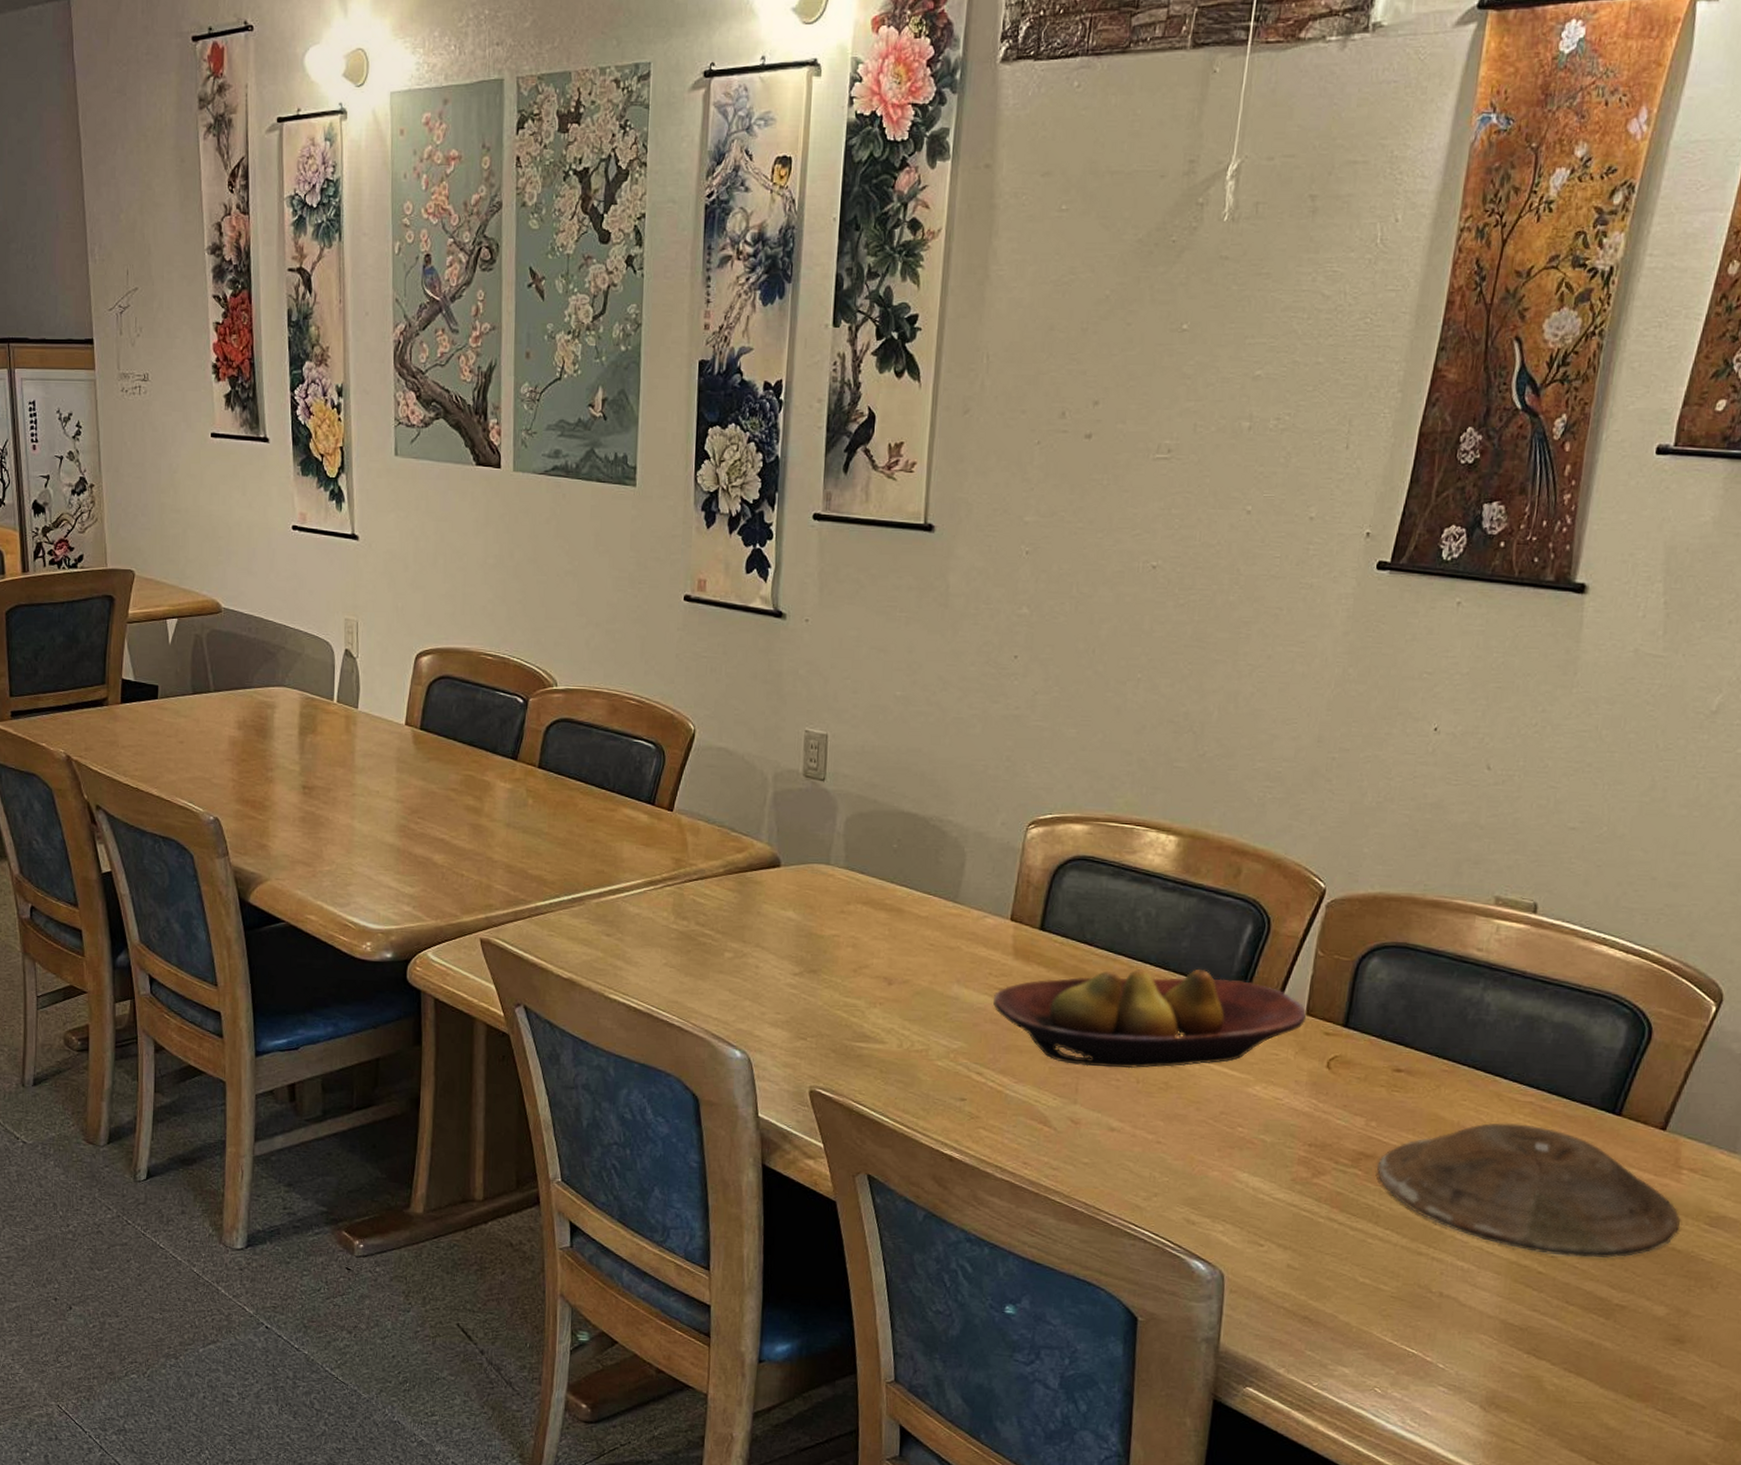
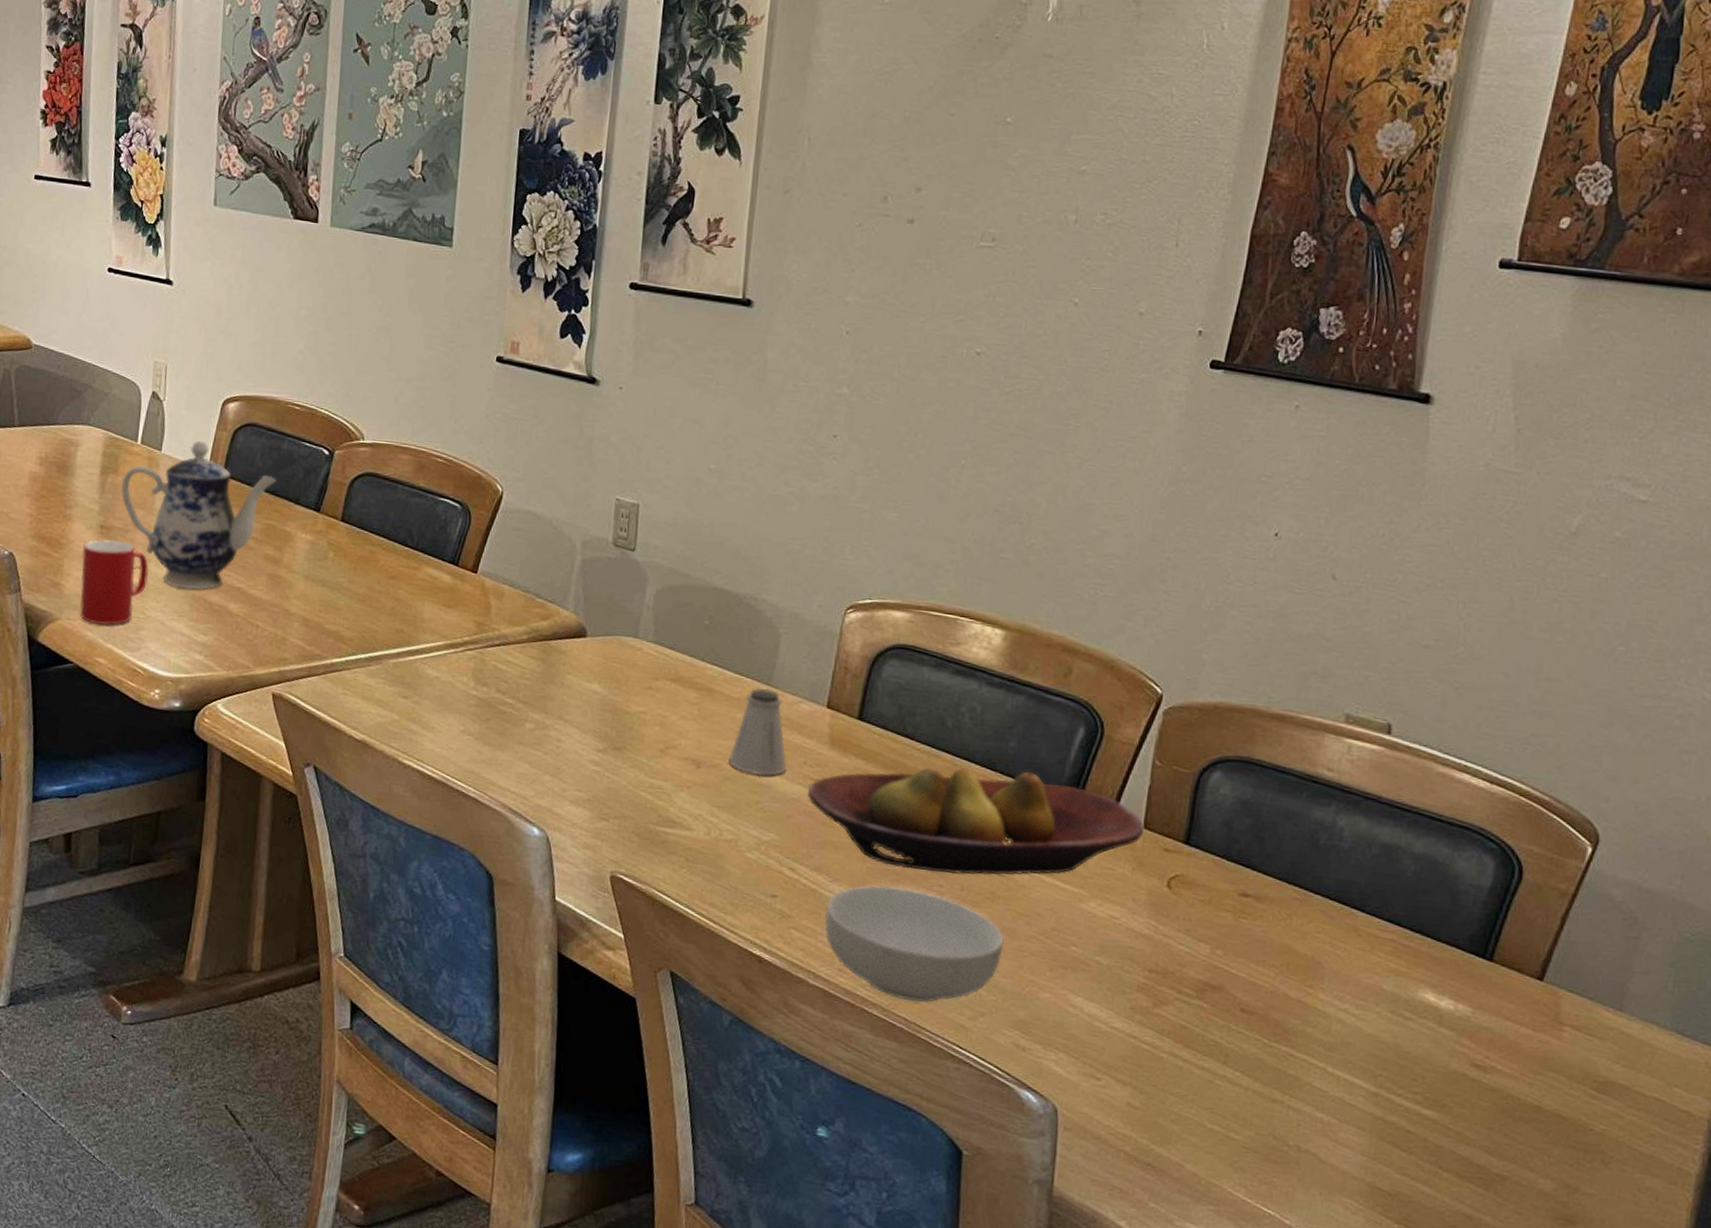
cup: none [286,800,353,883] -> present [80,539,148,625]
teapot: none [320,696,473,843] -> present [121,440,276,589]
saltshaker: none [918,906,974,989] -> present [728,689,787,776]
cereal bowl: none [1010,1083,1177,1187] -> present [825,885,1004,1002]
plate: present [1377,1123,1680,1259] -> none [1224,960,1565,1121]

